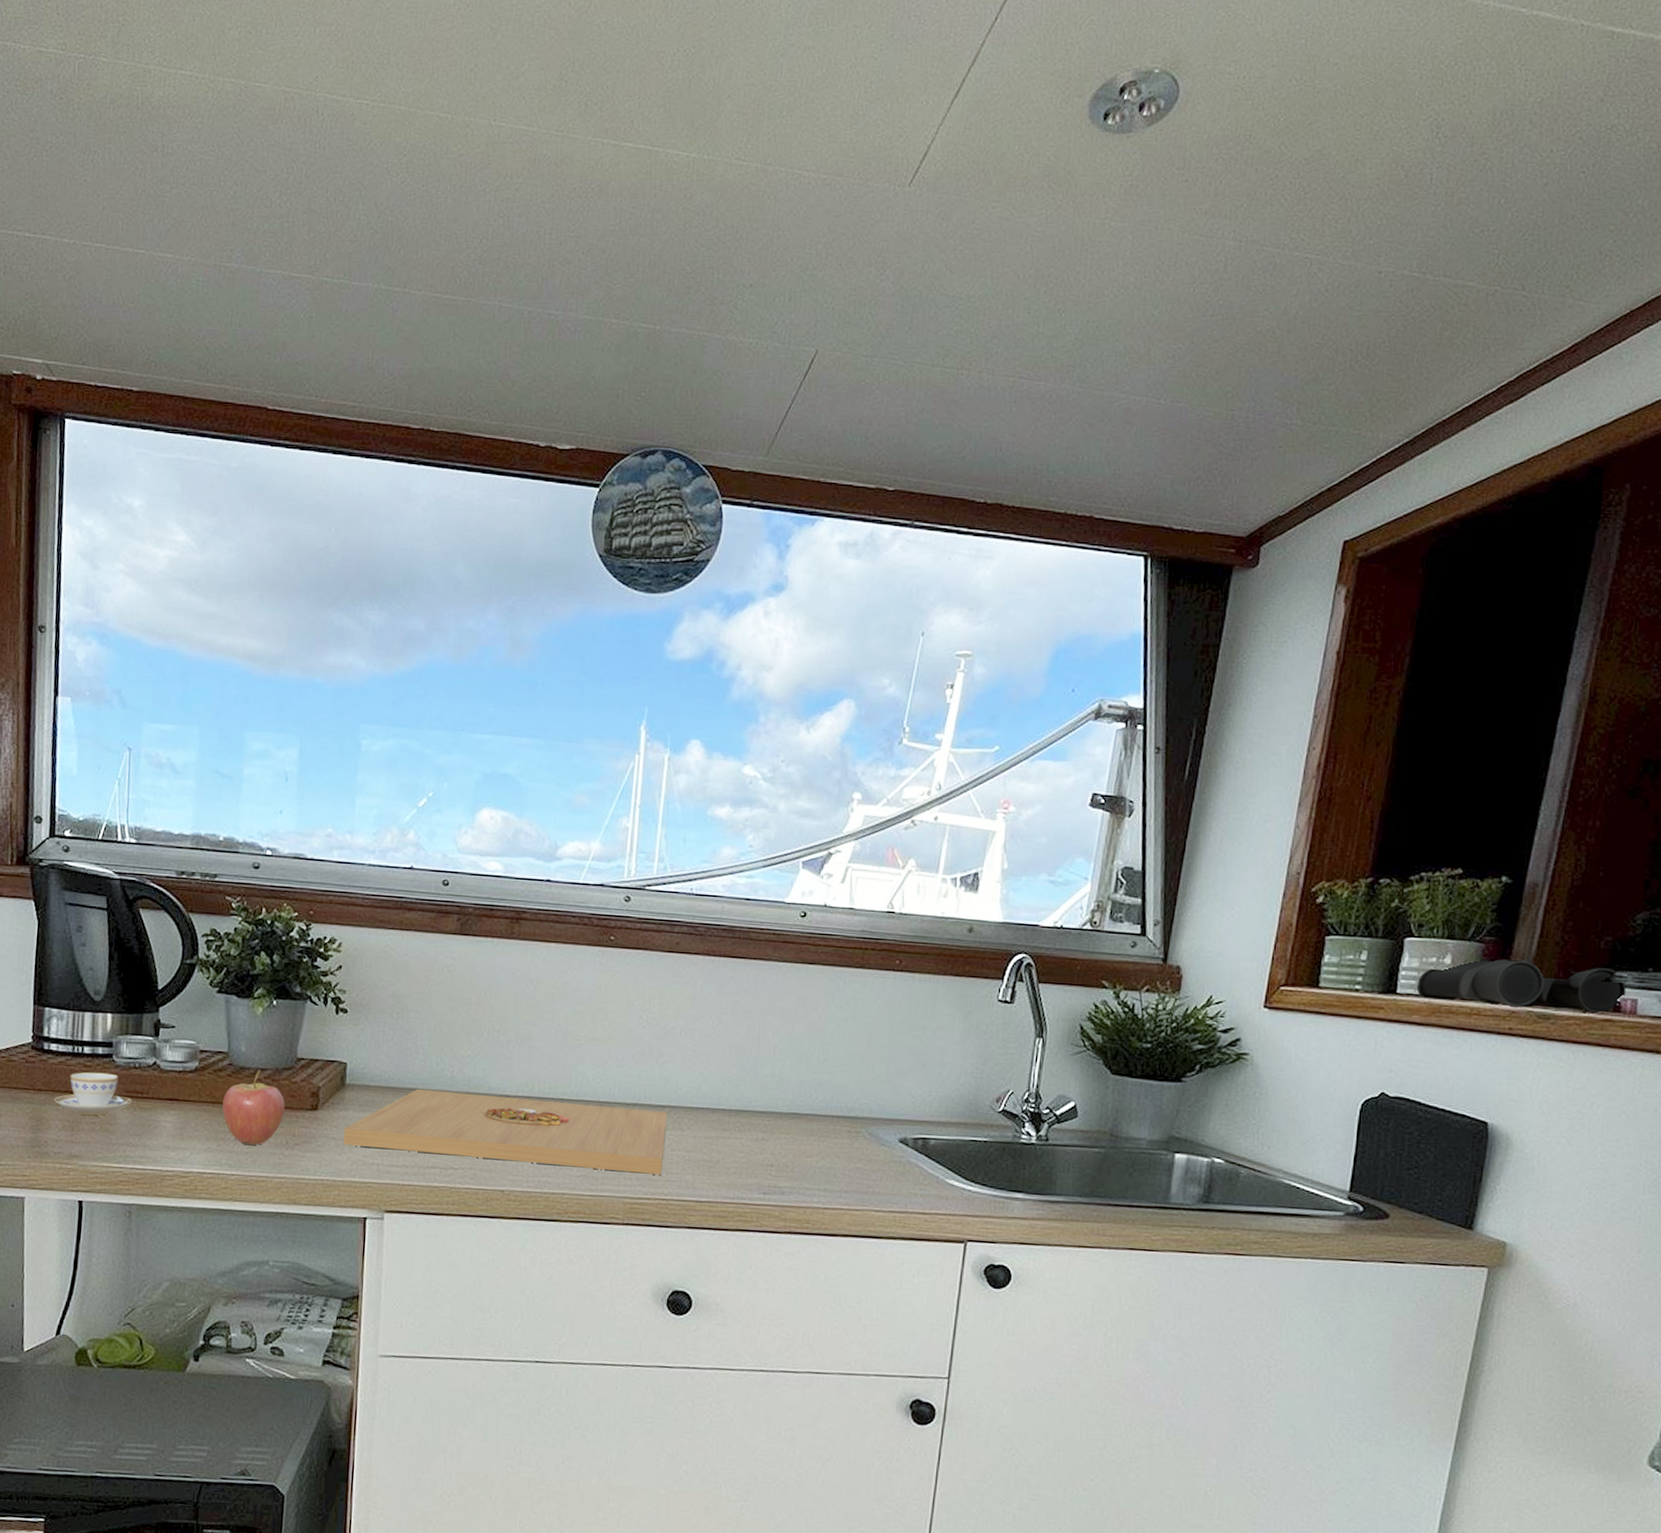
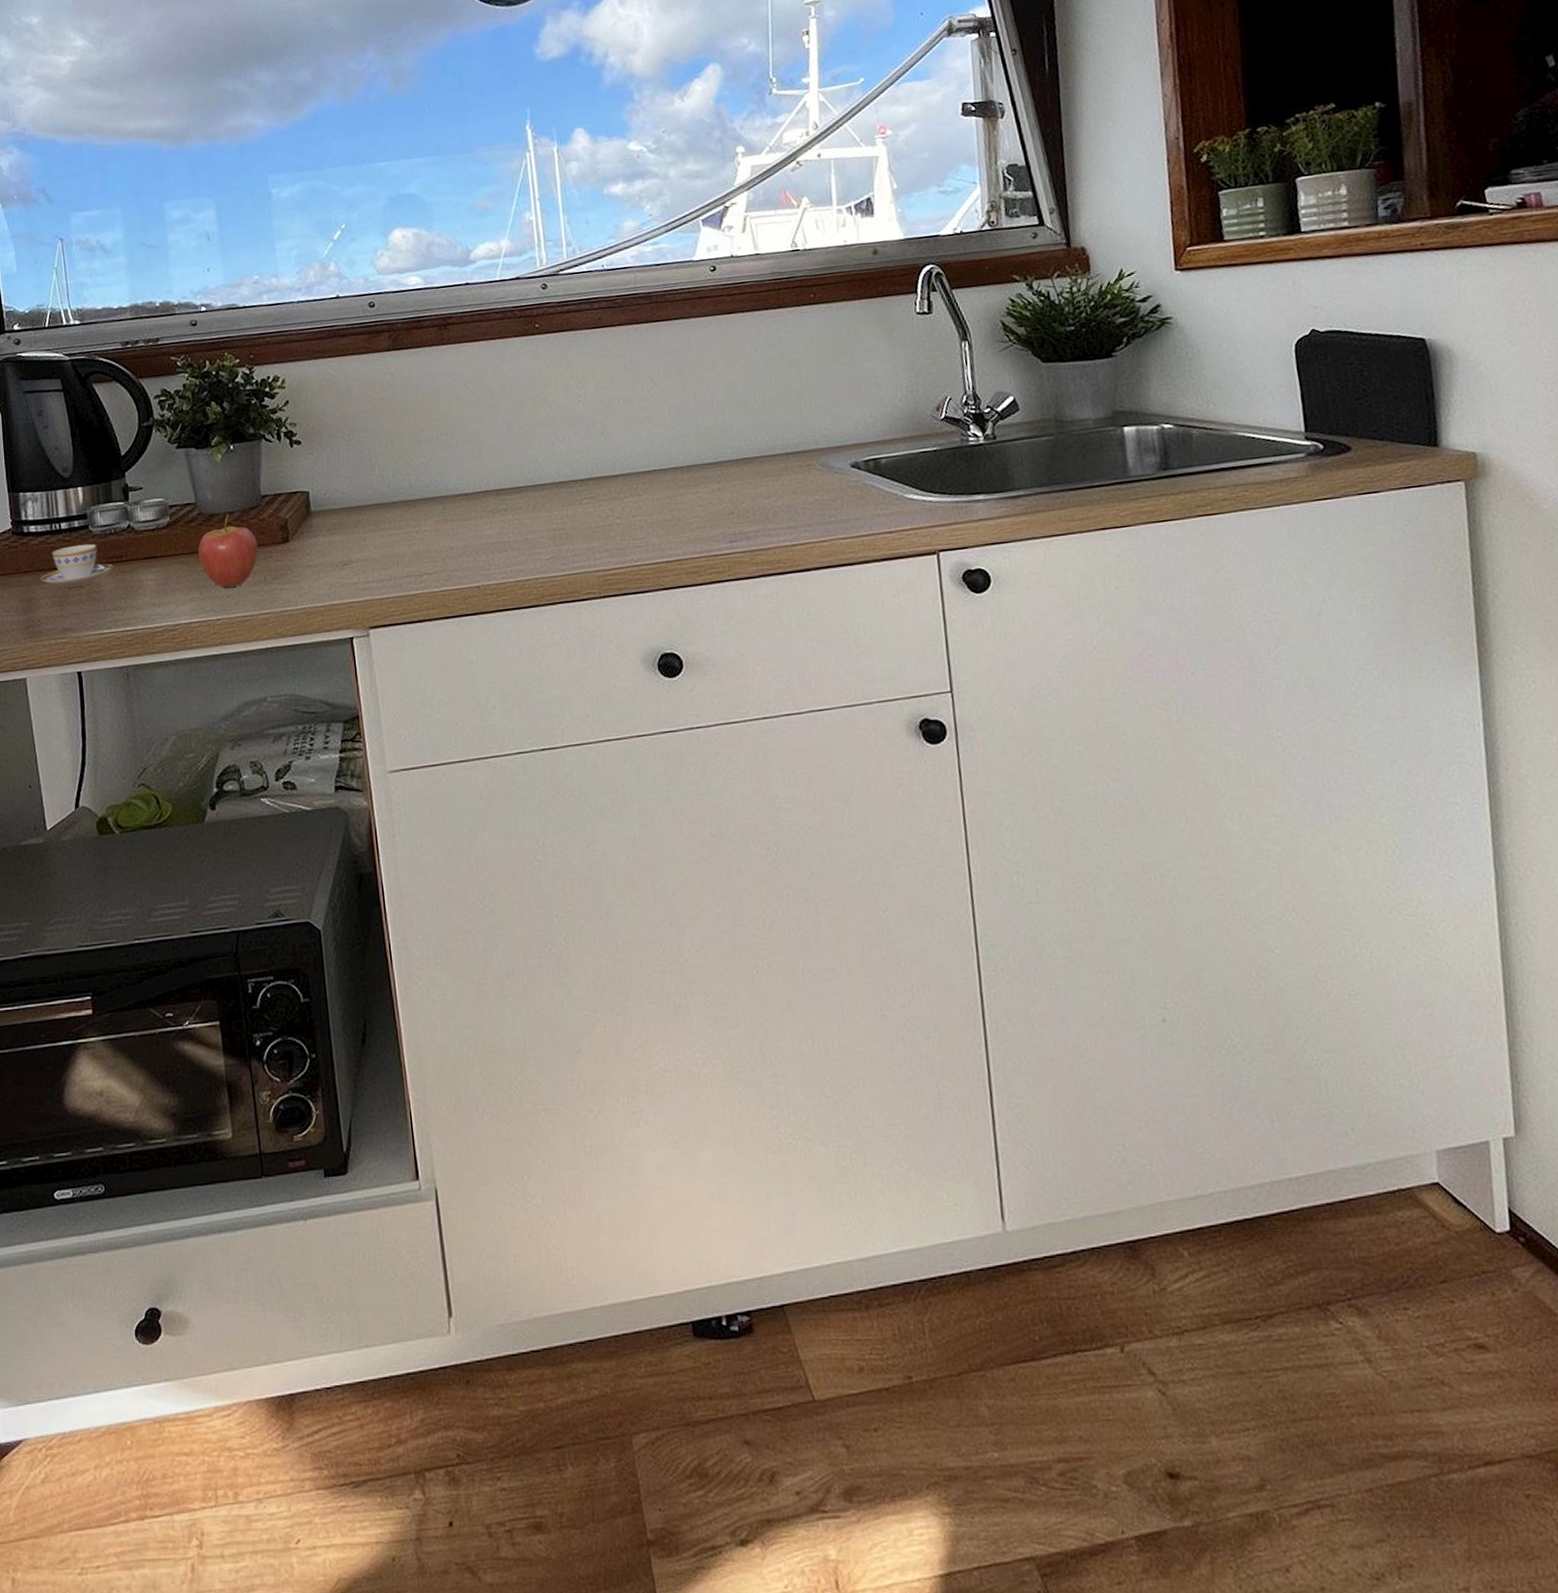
platter: present [343,1088,667,1175] -> none [317,480,628,571]
binoculars: present [1416,958,1627,1014] -> none [1319,168,1528,232]

